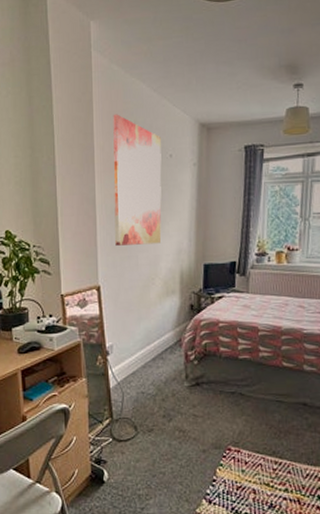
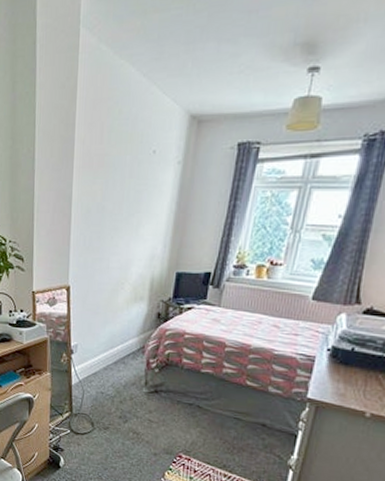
wall art: present [113,114,162,246] -> none [88,102,145,247]

